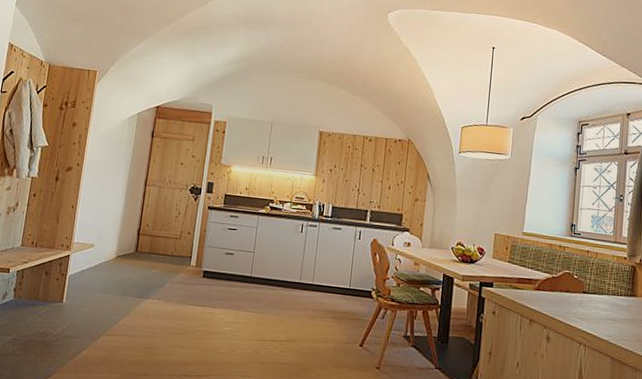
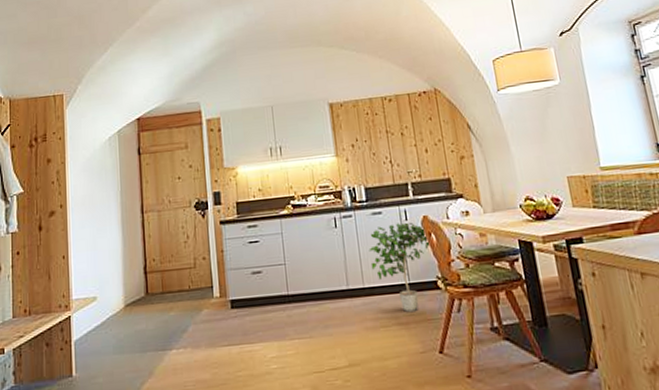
potted plant: none [322,239,374,312] -> present [369,222,429,313]

